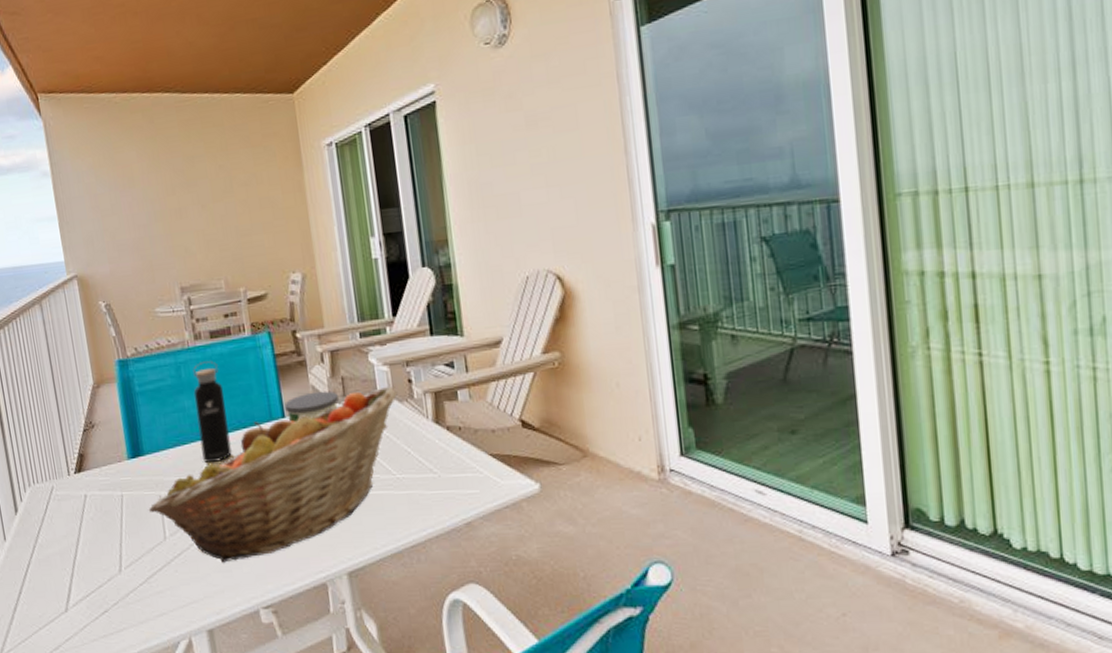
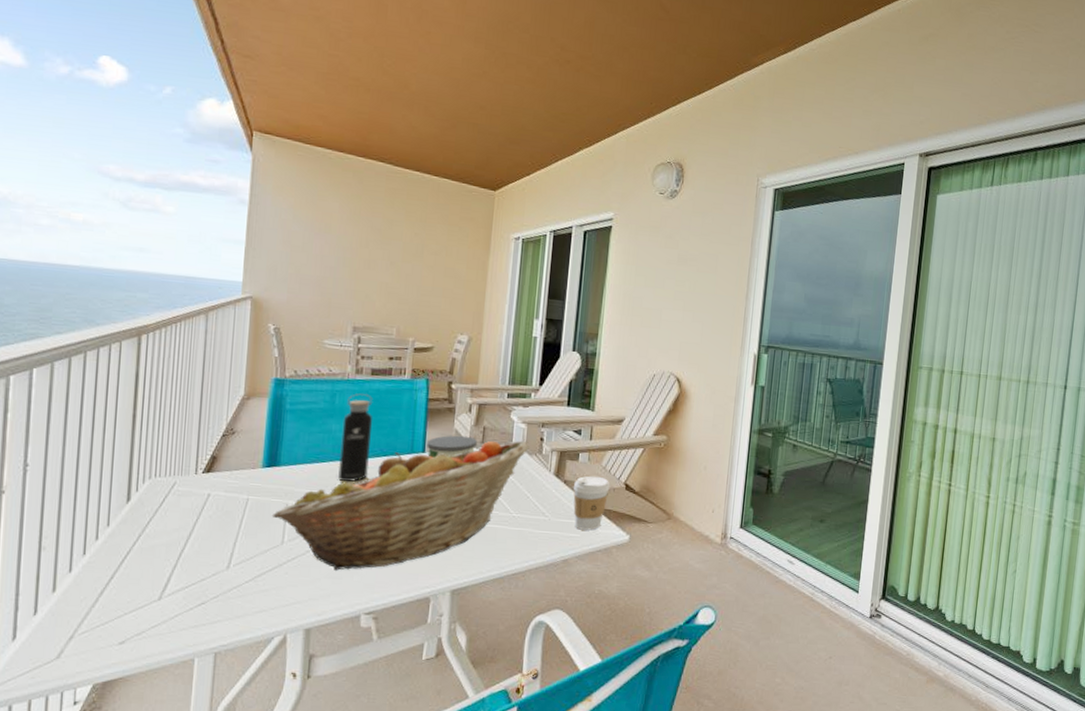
coffee cup: none [459,415,503,484] -> present [573,476,610,531]

